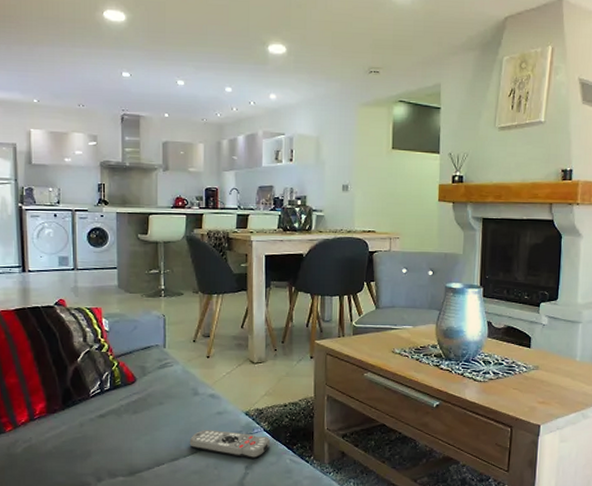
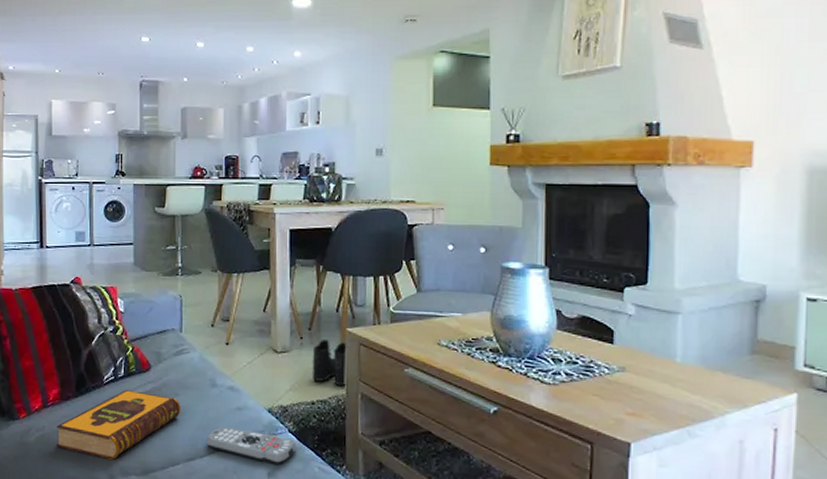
hardback book: none [43,401,166,465] -> present [56,390,182,461]
boots: none [284,351,317,390] -> present [312,340,348,387]

